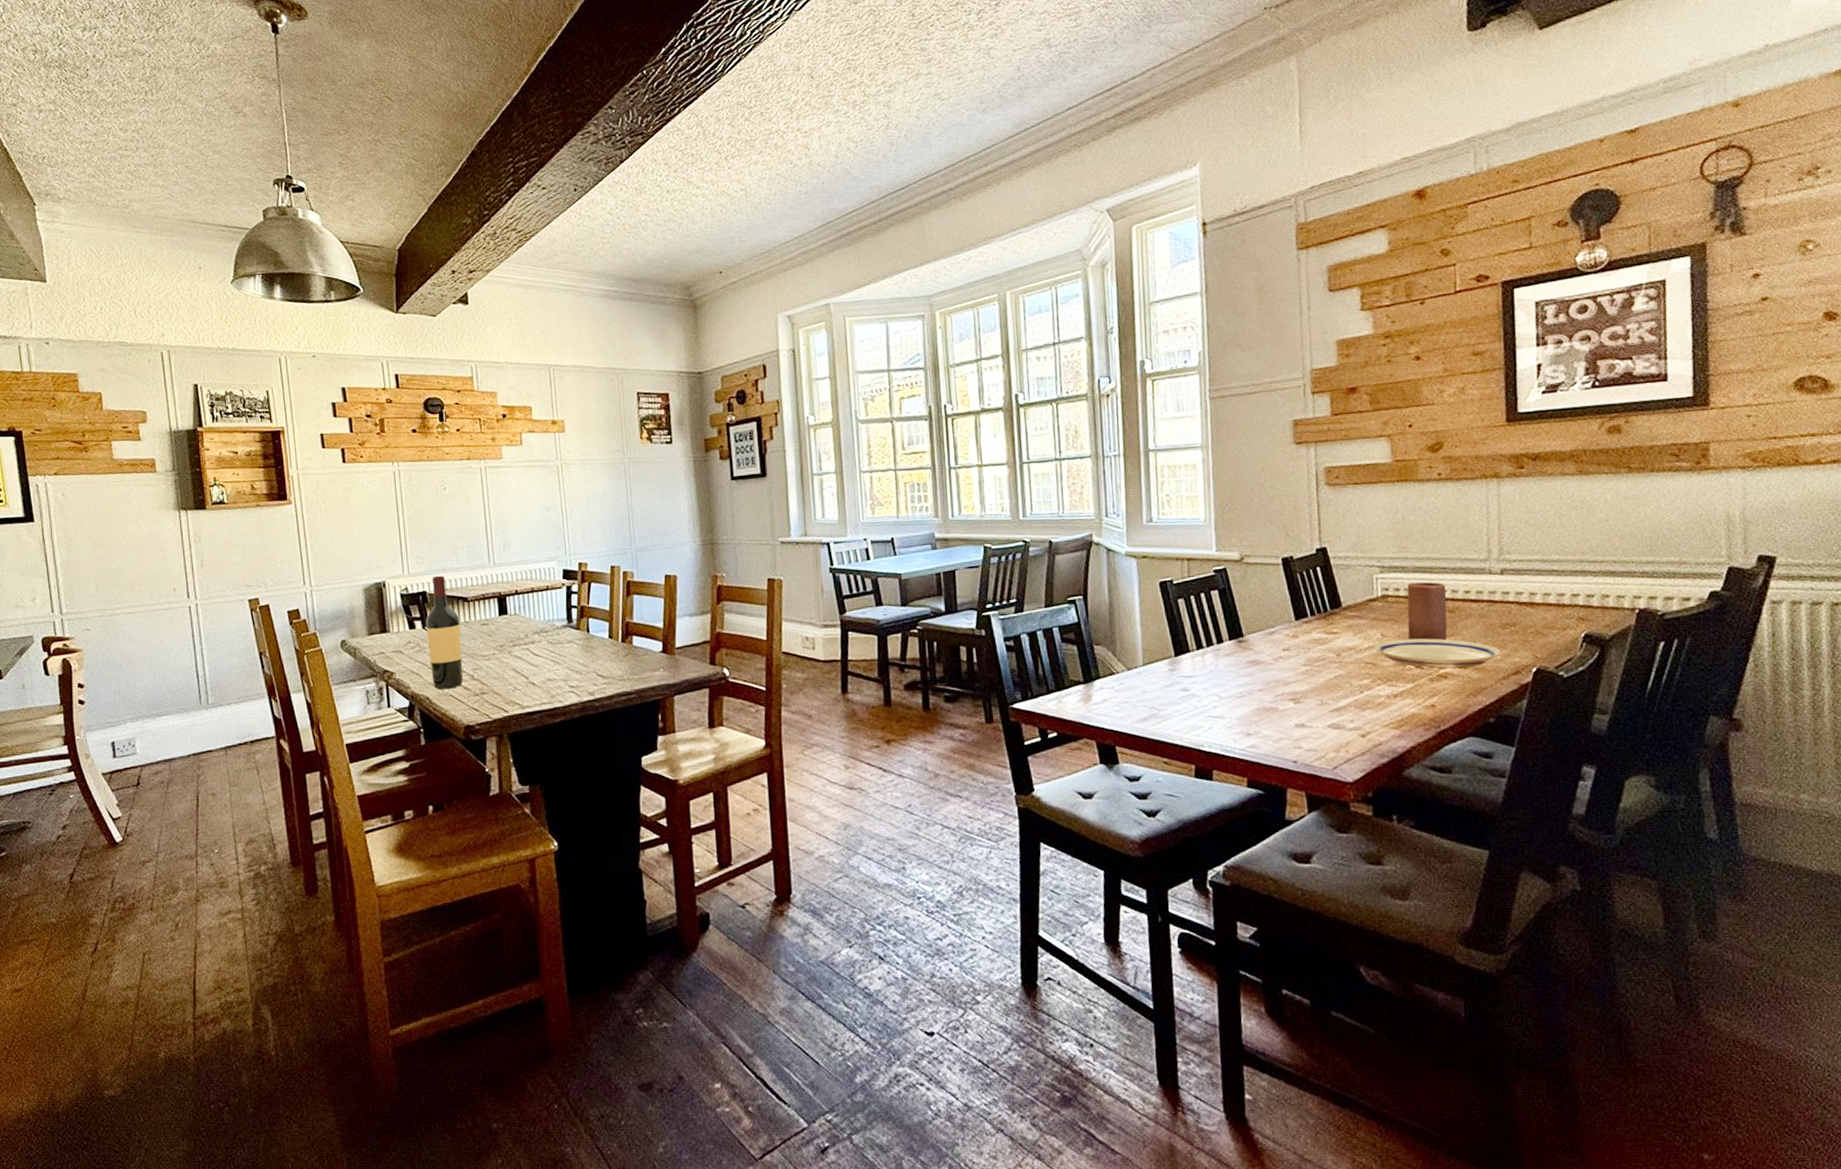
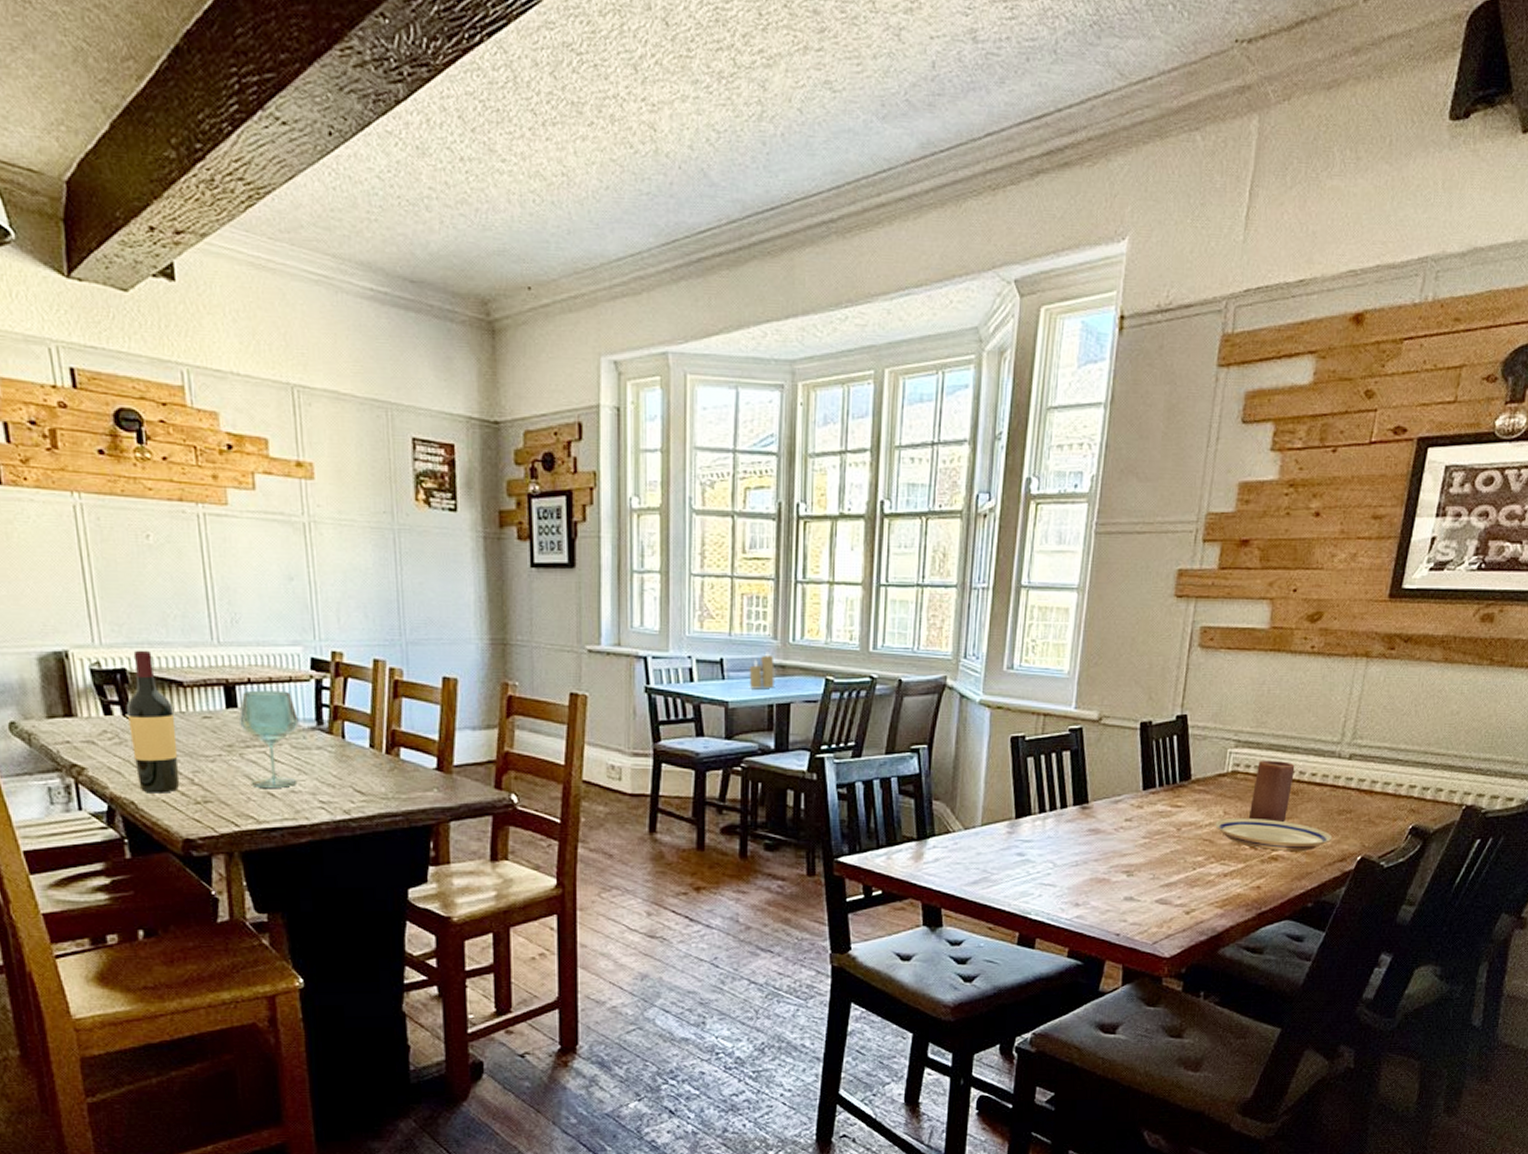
wine glass: none [508,597,554,679] -> present [238,690,299,788]
candle: none [916,528,940,562] -> present [749,651,774,689]

